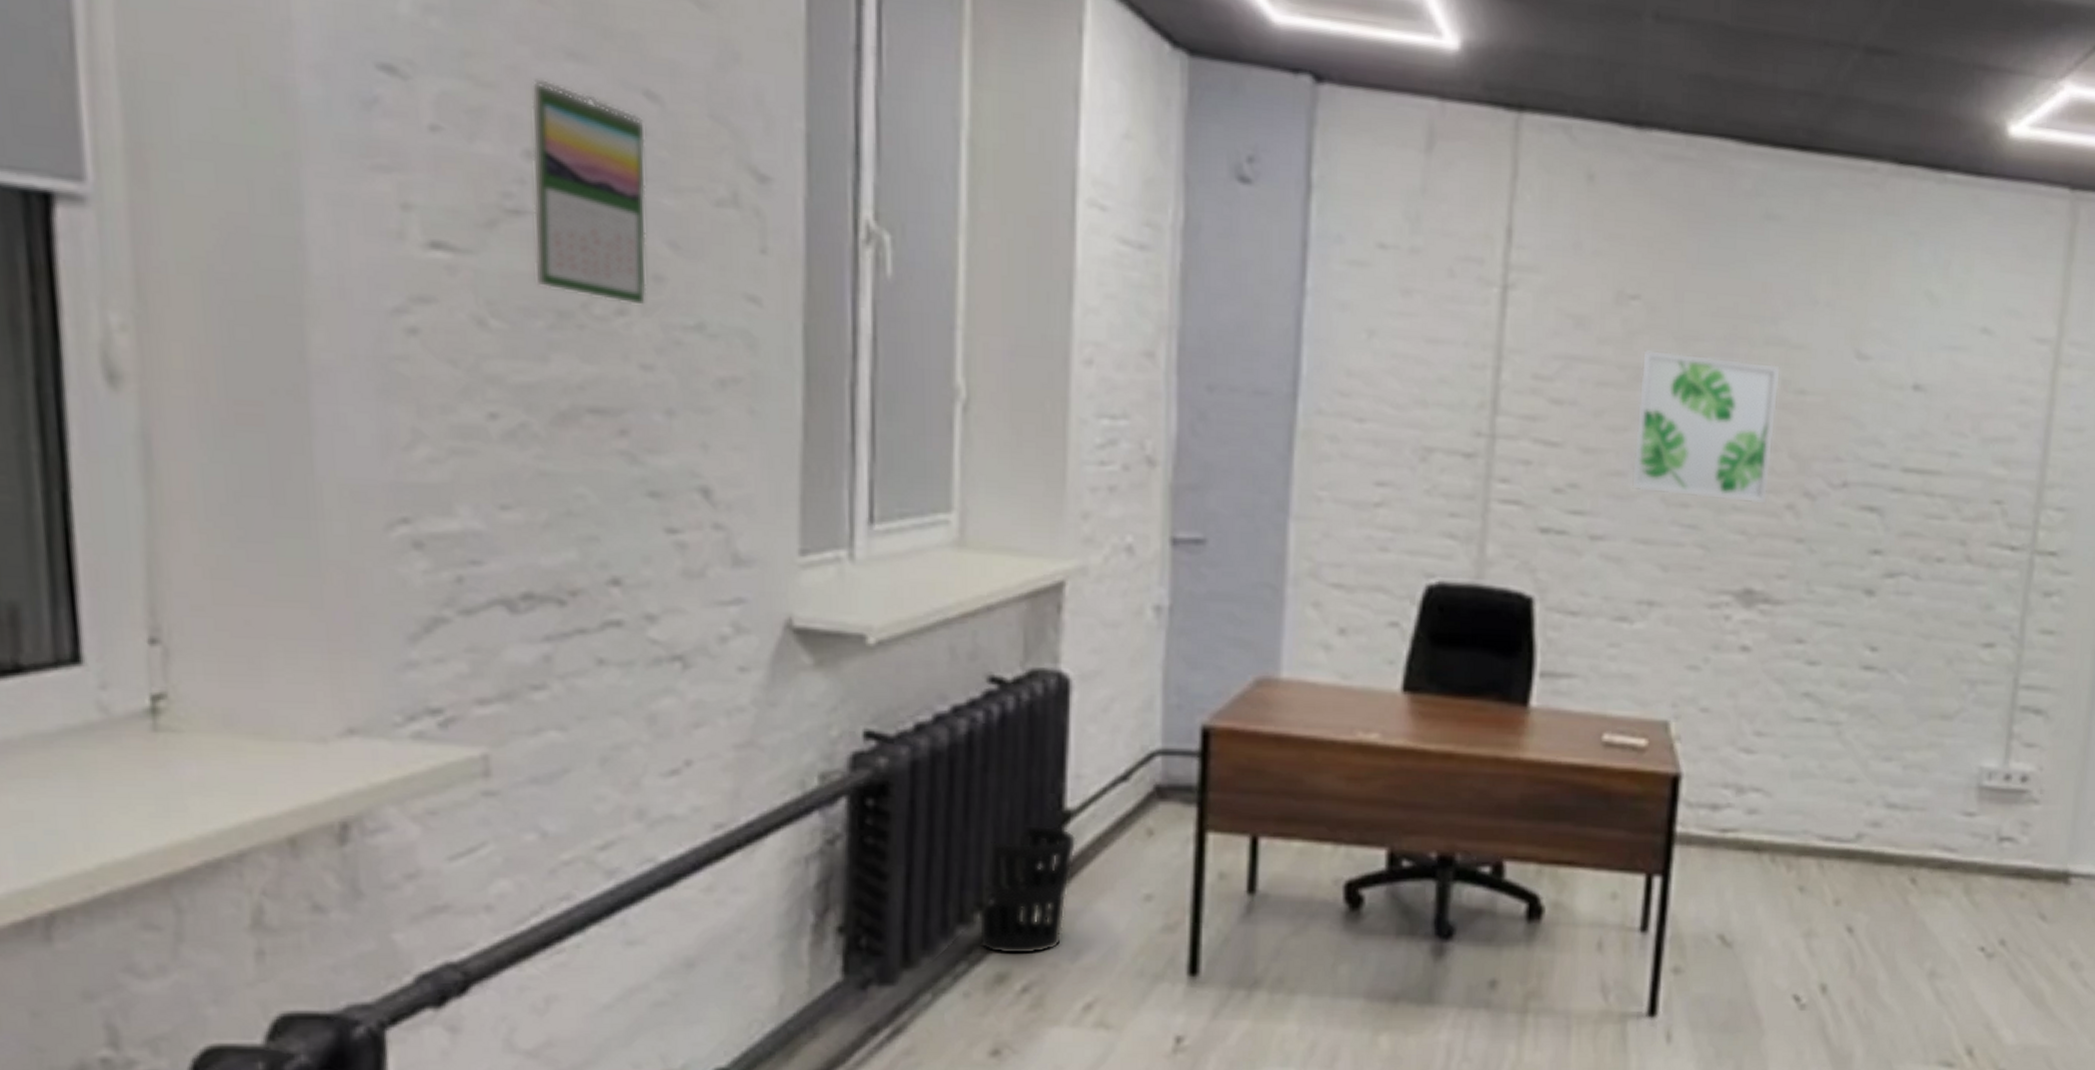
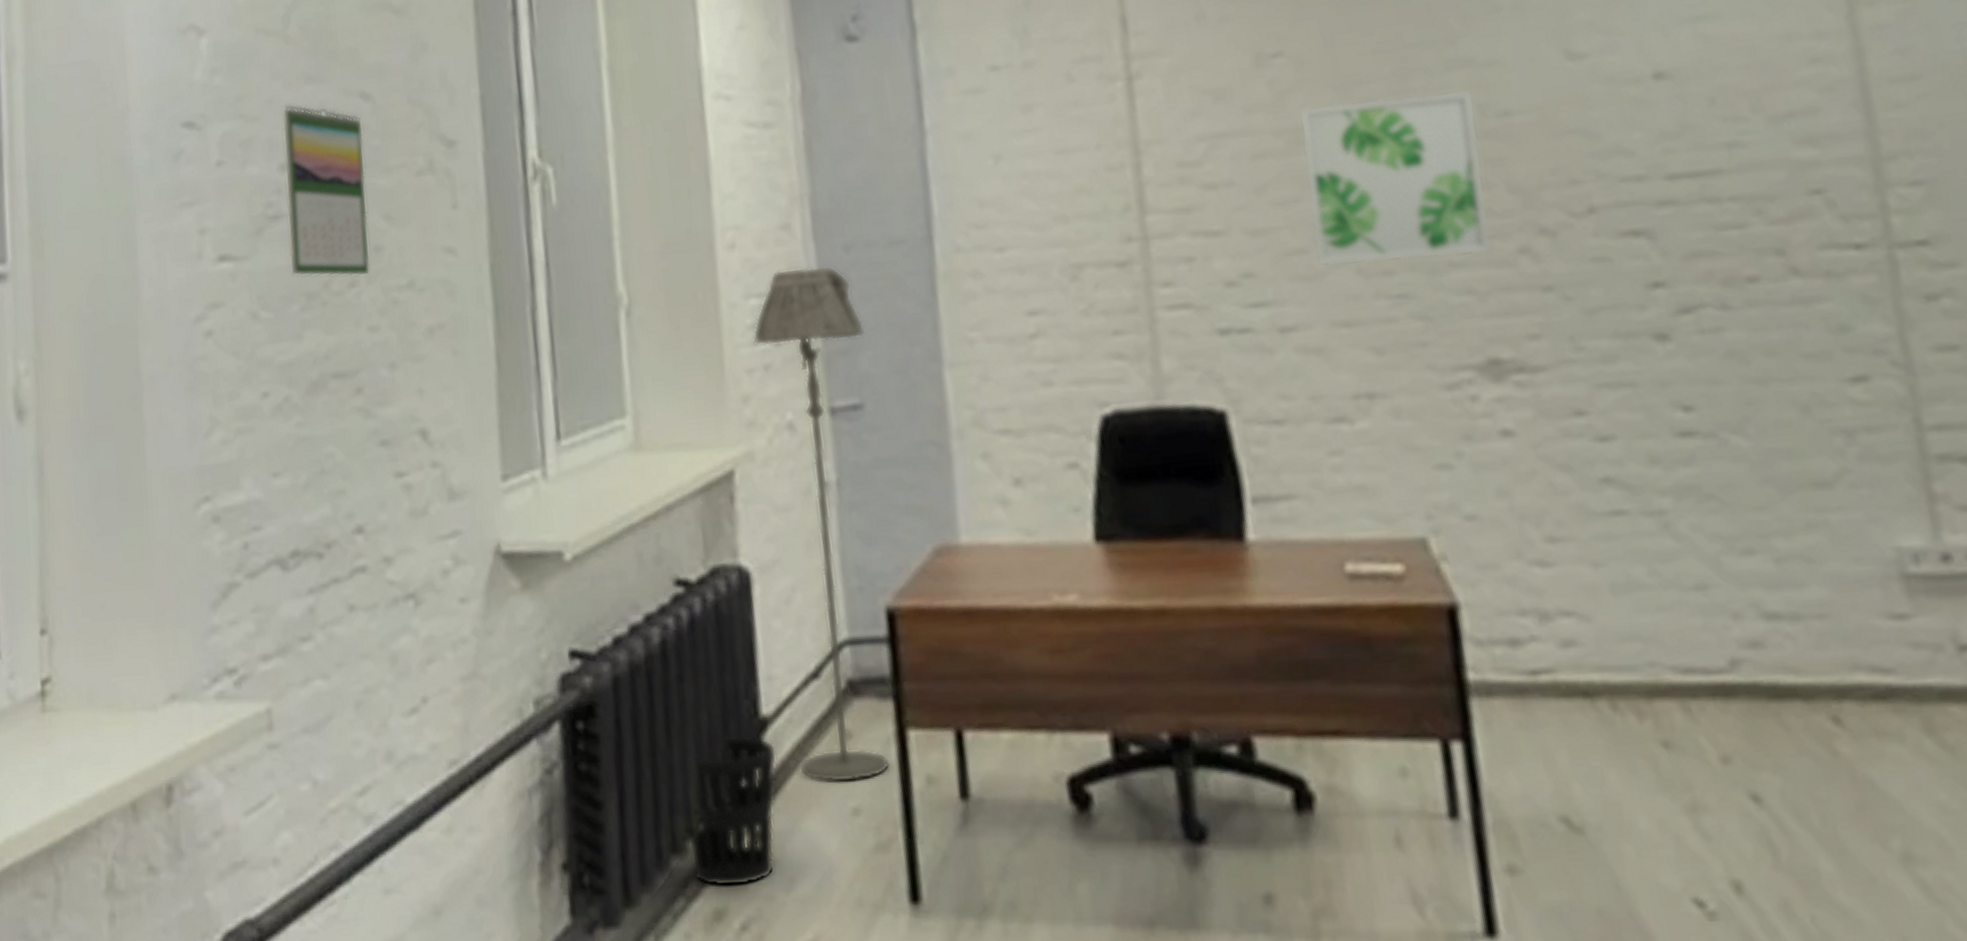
floor lamp: none [1098,395,1218,873] -> present [752,266,890,783]

